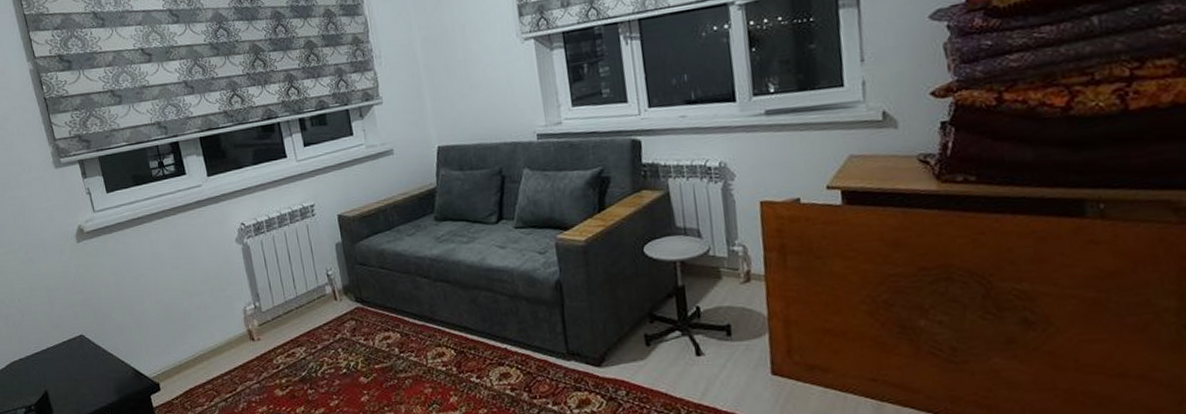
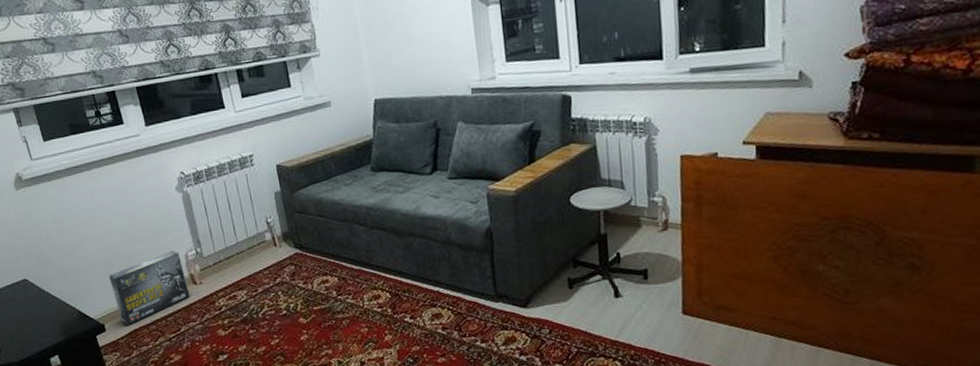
box: none [166,305,248,384] -> present [109,251,190,325]

